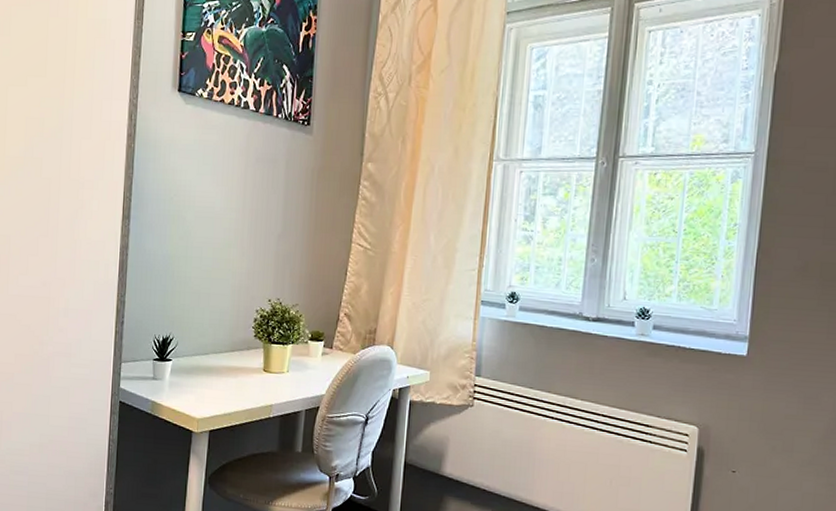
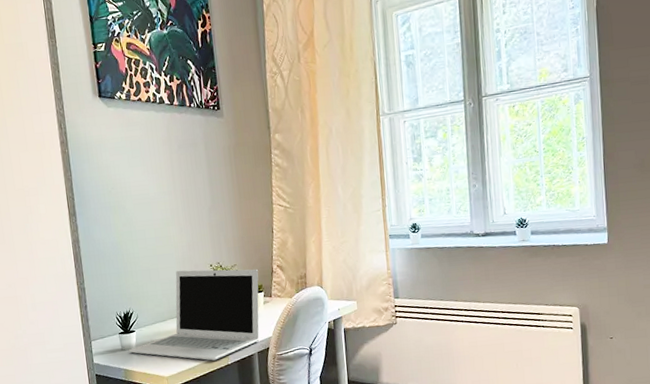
laptop: none [160,299,323,410] -> present [128,269,260,361]

